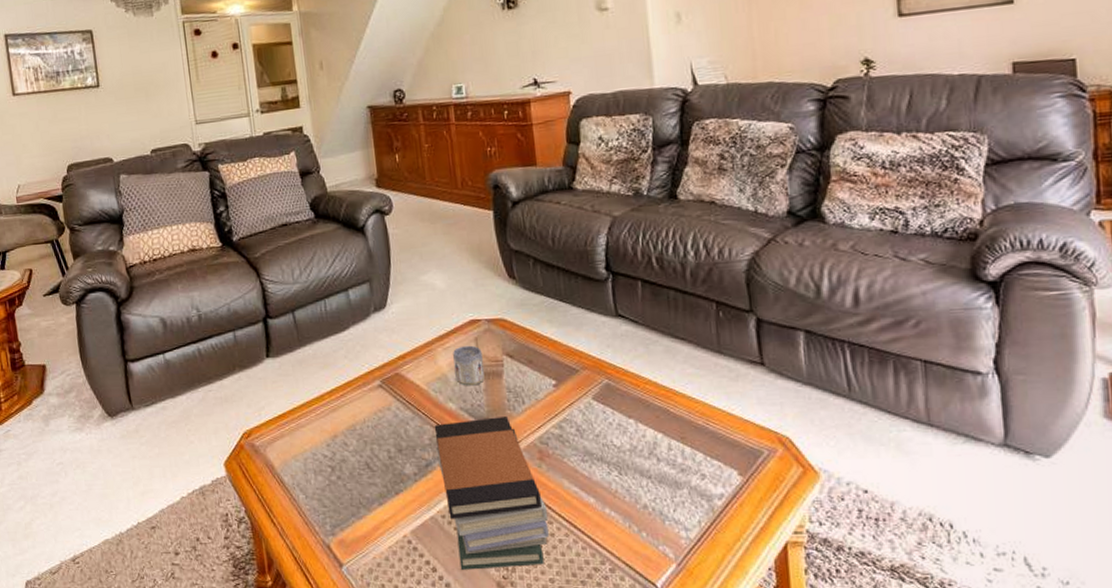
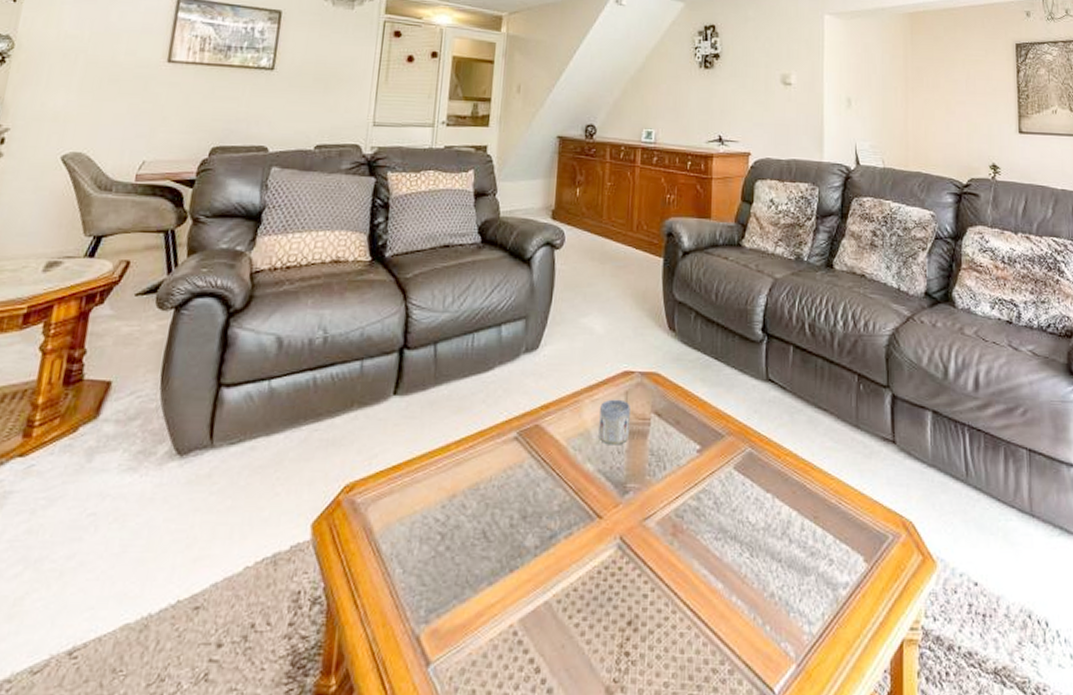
book stack: present [434,417,549,570] -> none [563,483,673,671]

